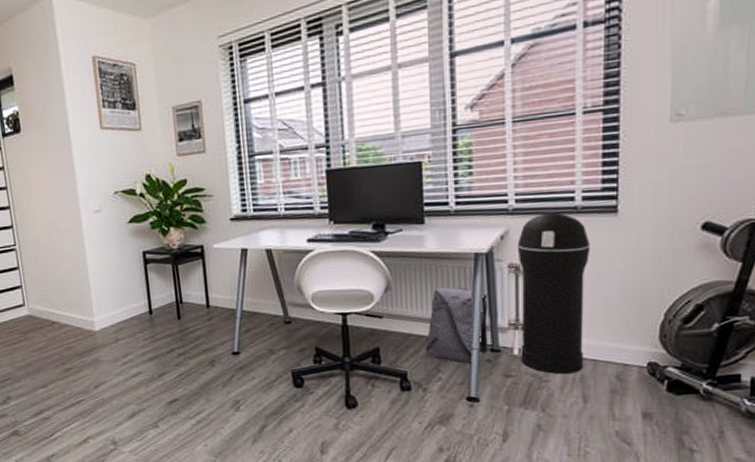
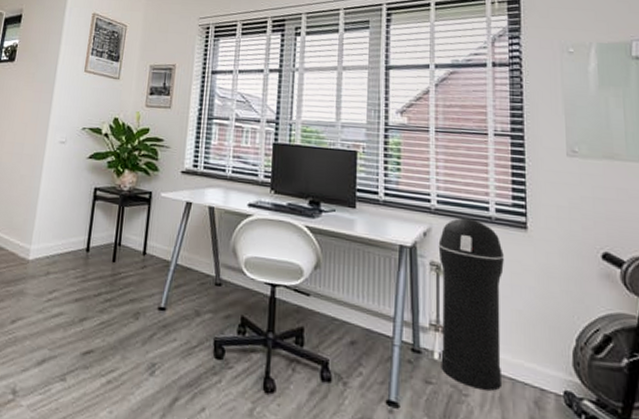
backpack: present [425,287,488,365] -> none [348,275,410,363]

